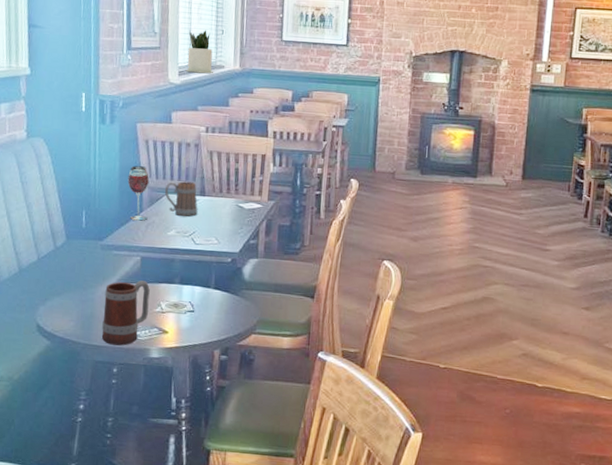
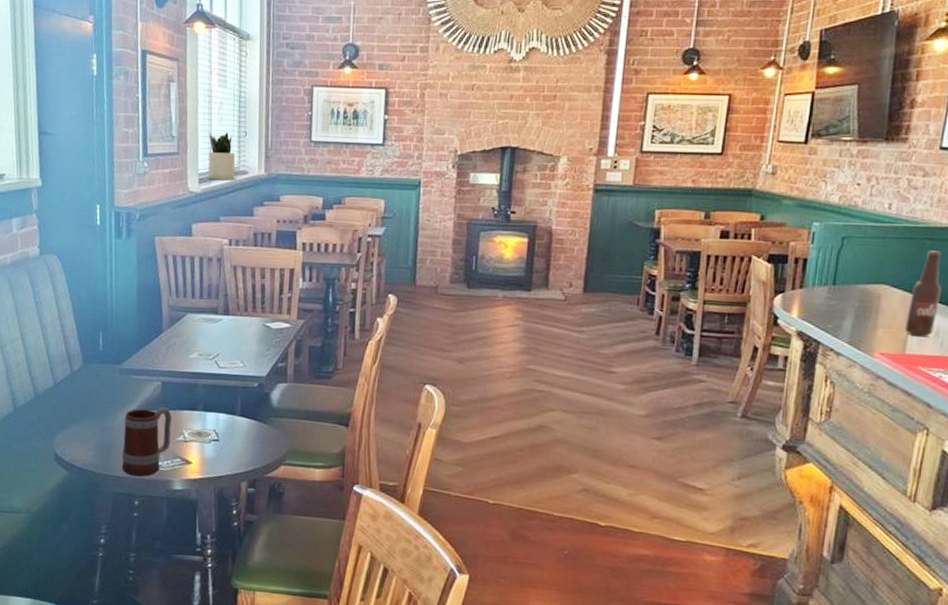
wineglass: present [127,165,149,221] -> none [146,283,169,343]
beer mug: present [164,181,198,217] -> none [185,299,222,338]

